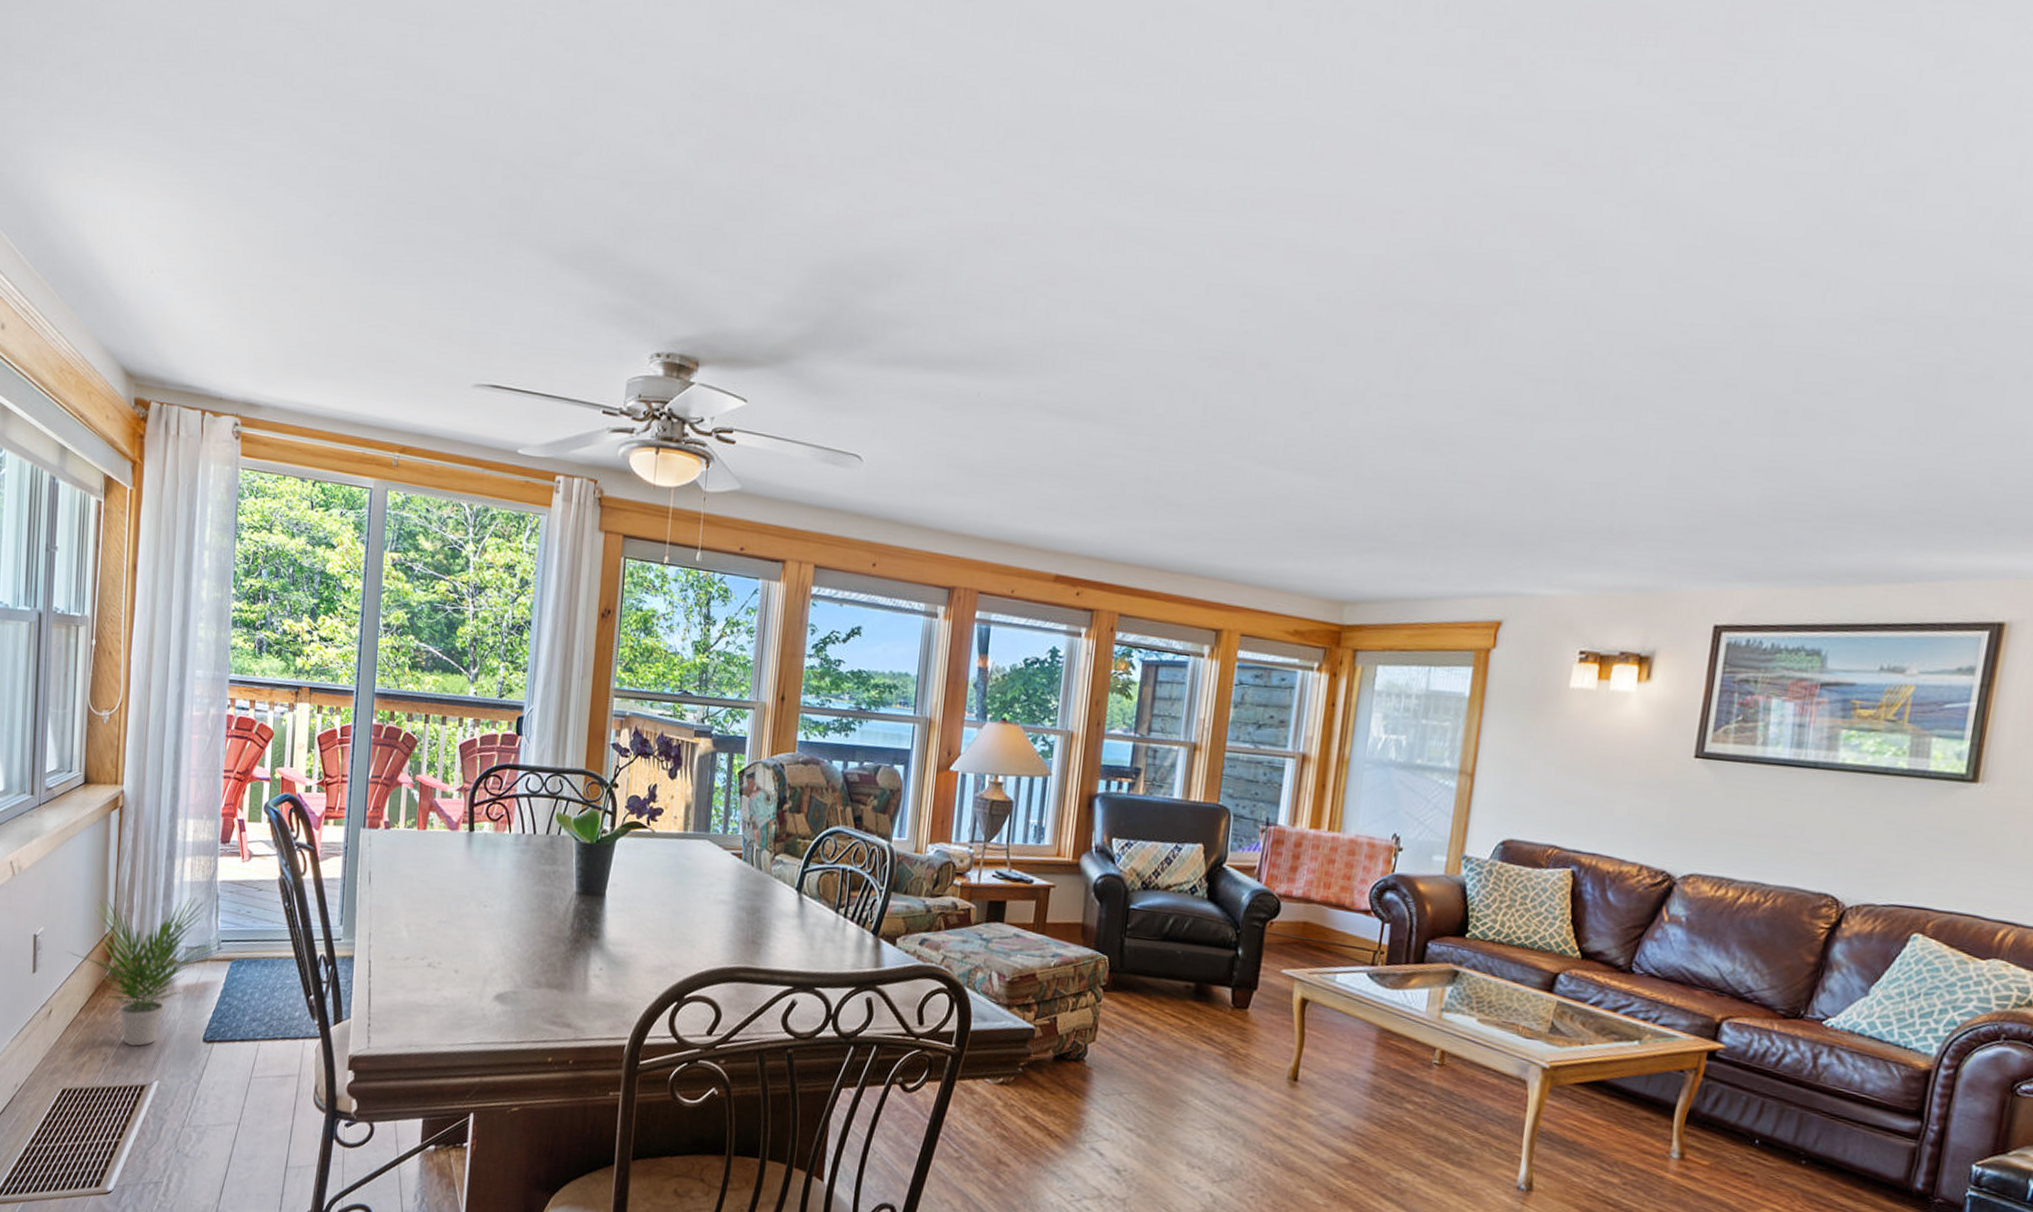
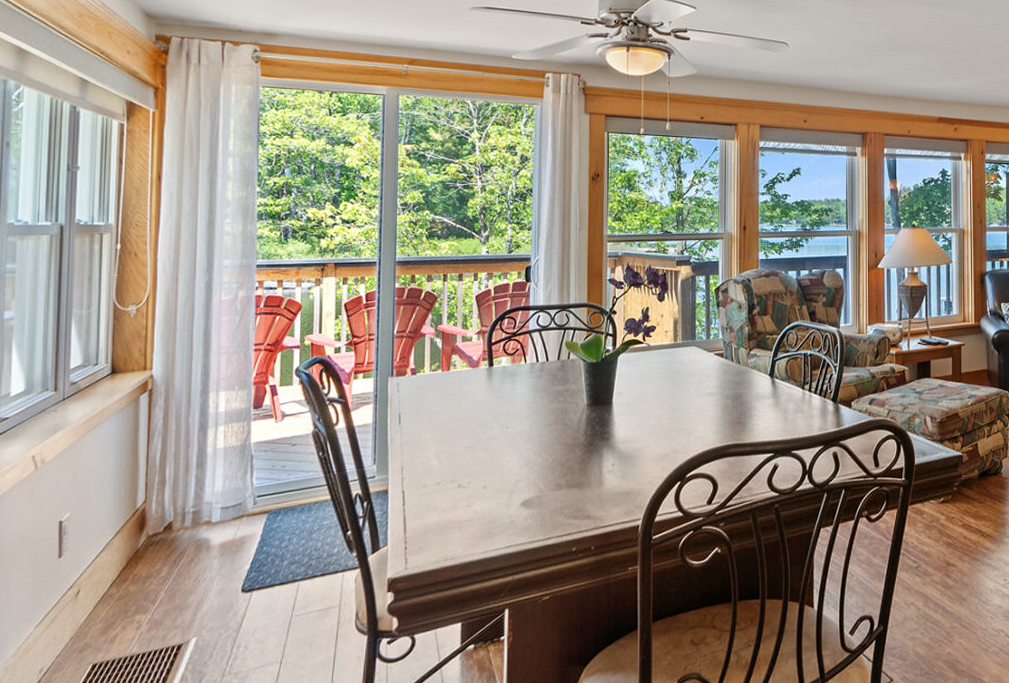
potted plant: present [65,897,223,1047] -> none [94,460,259,610]

